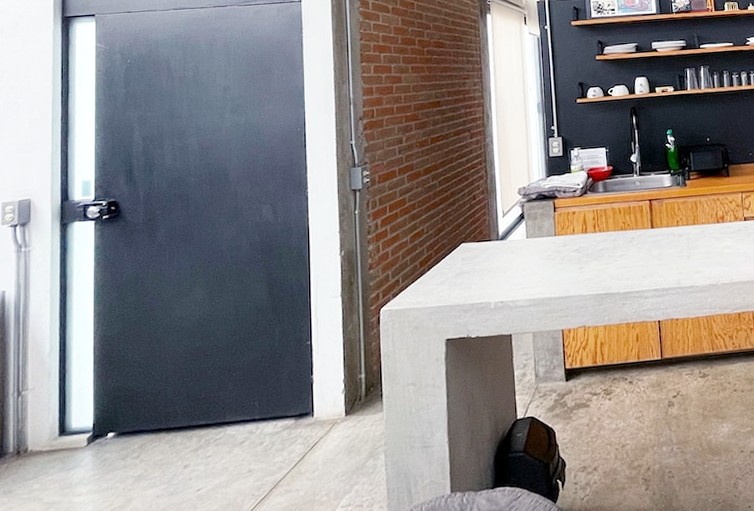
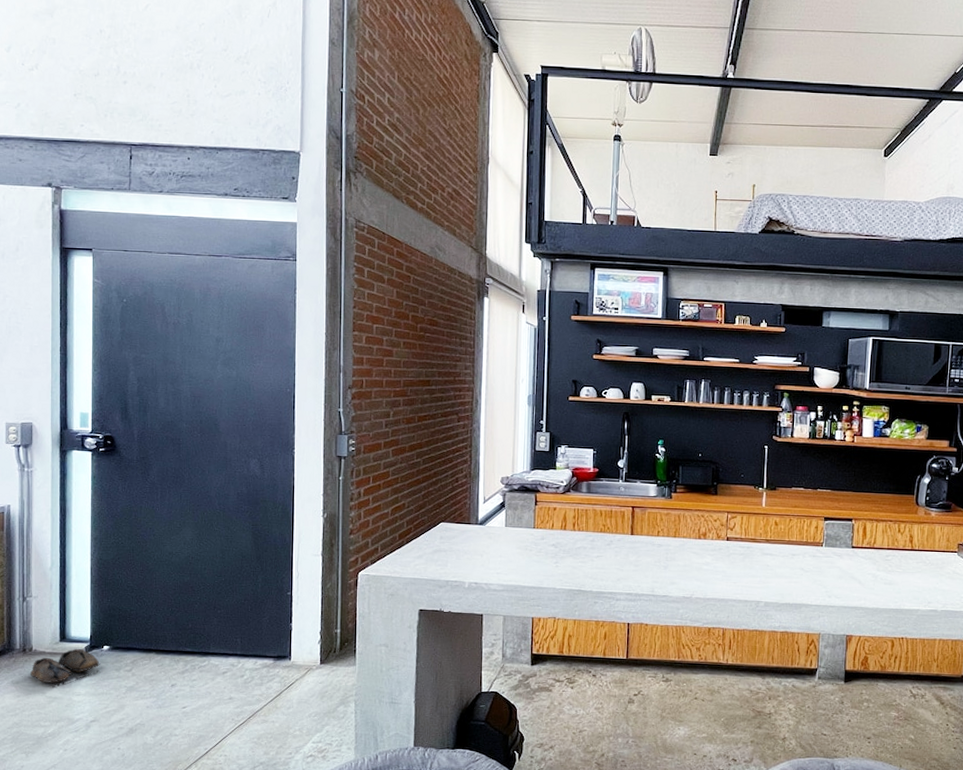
shoe: none [25,439,104,491] -> present [31,648,100,687]

